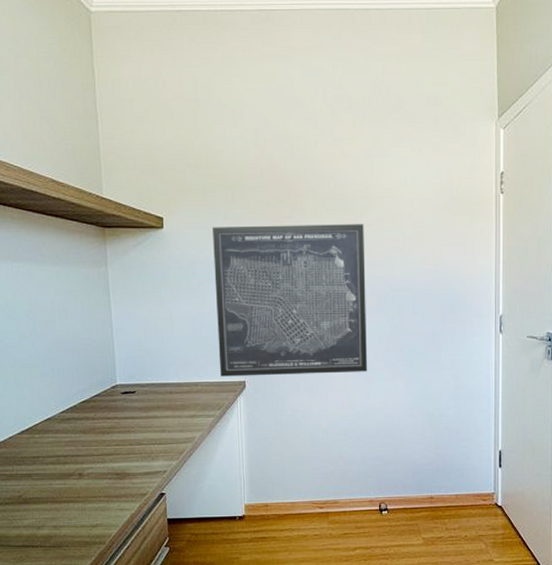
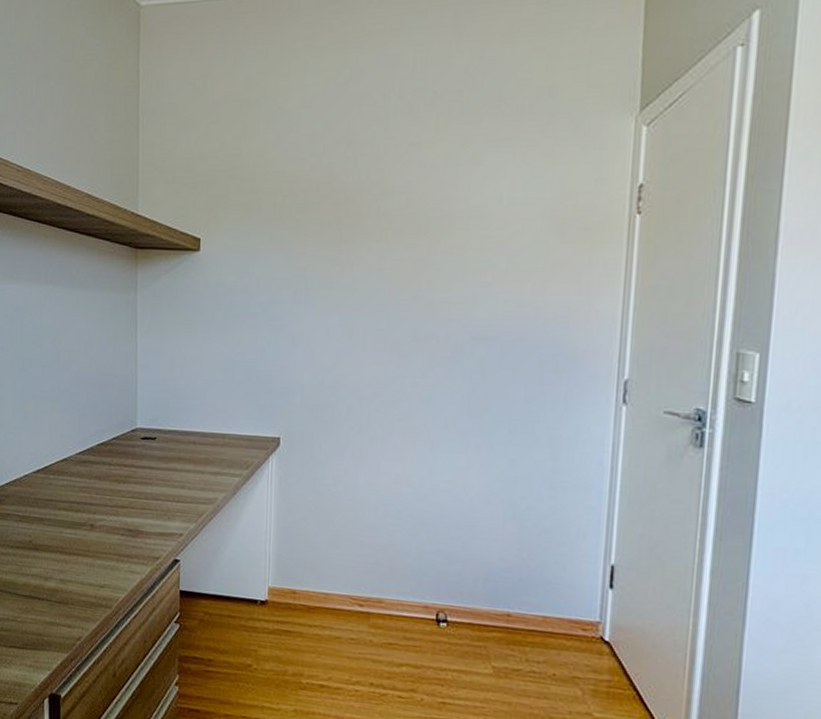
wall art: present [213,224,368,377] -> none [251,250,441,440]

